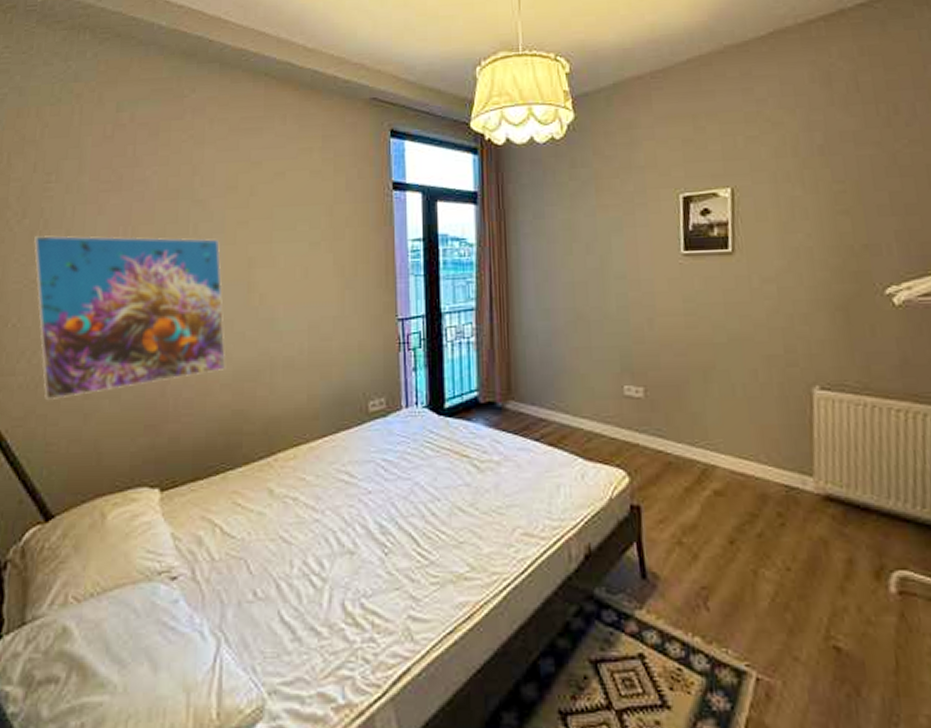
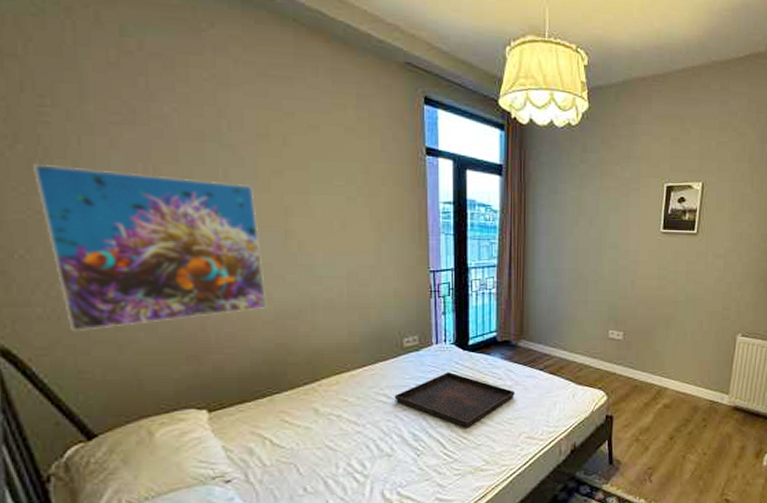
serving tray: none [358,444,504,519] -> present [394,372,515,428]

